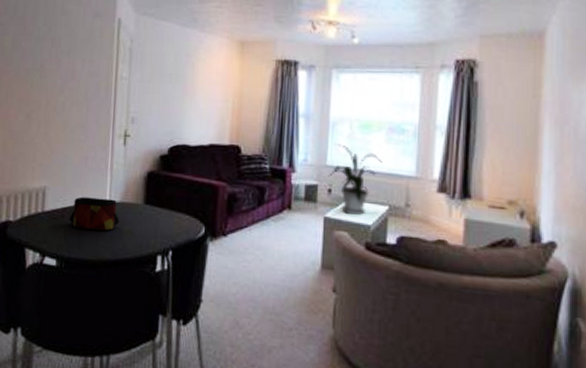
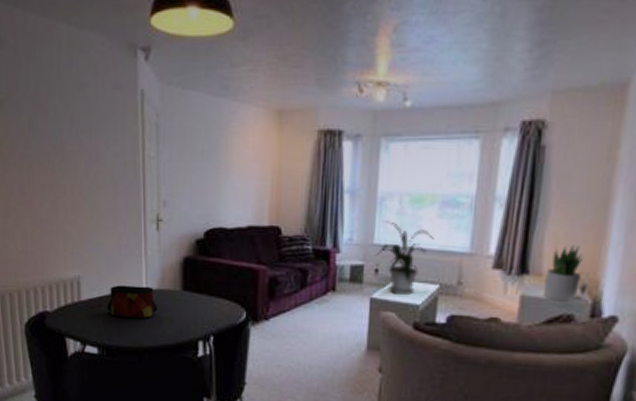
planter: none [486,172,520,228] -> present [544,245,584,304]

